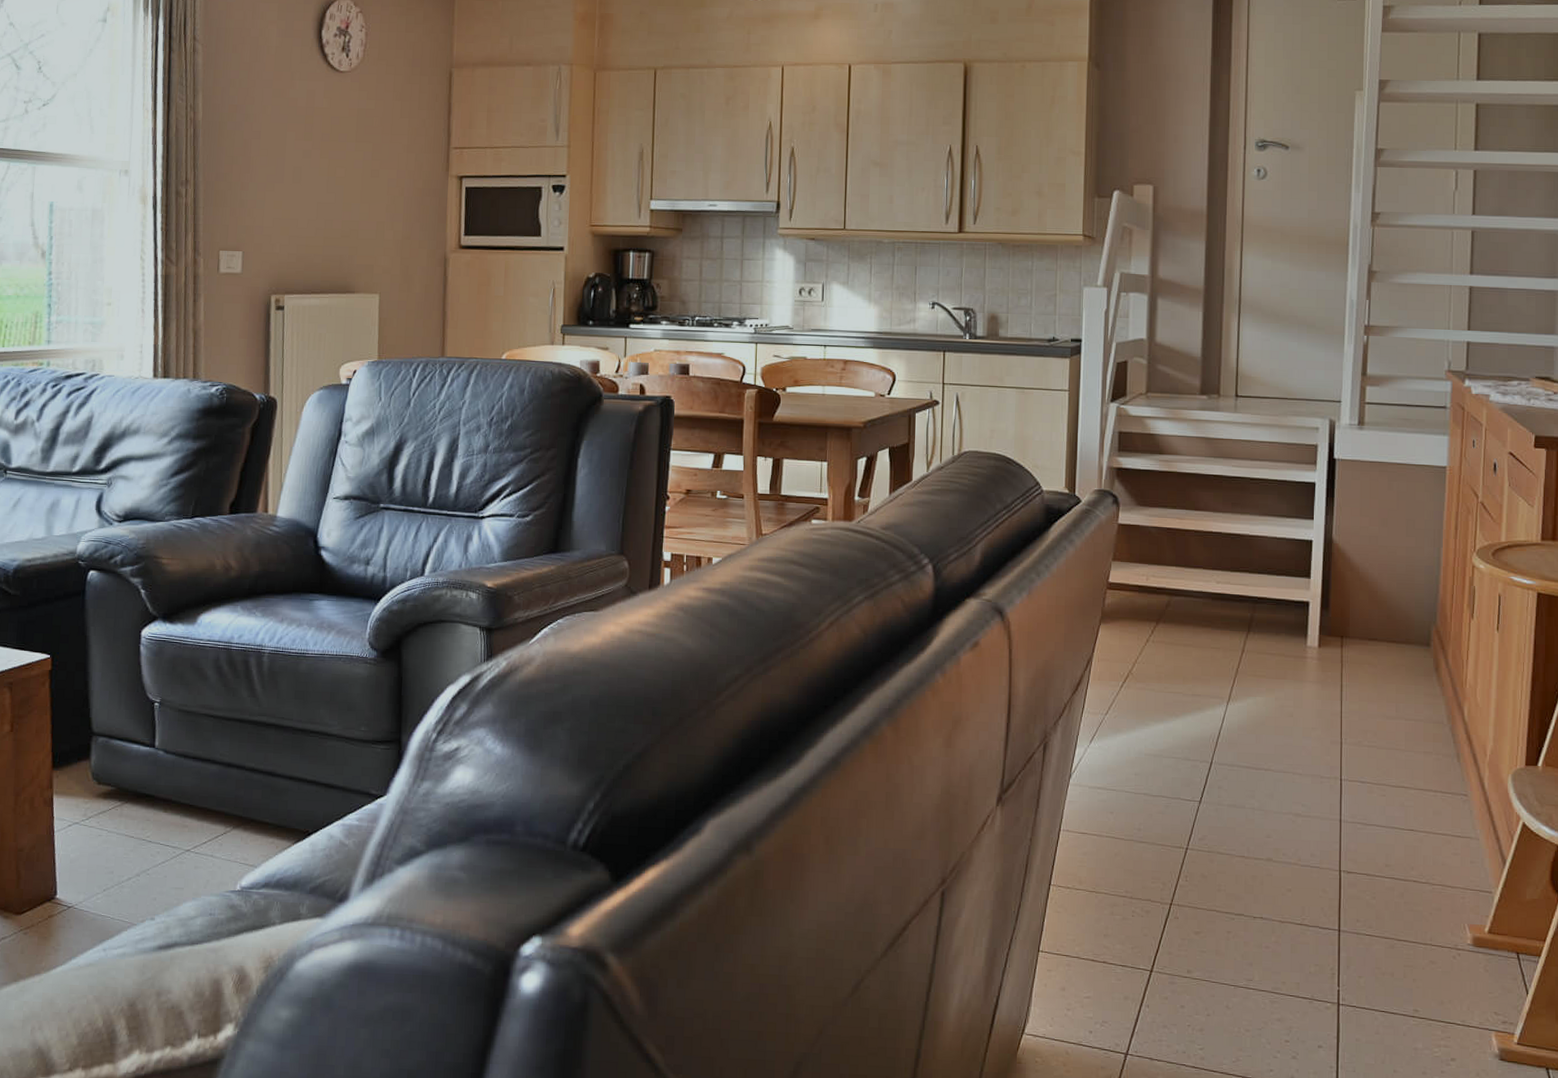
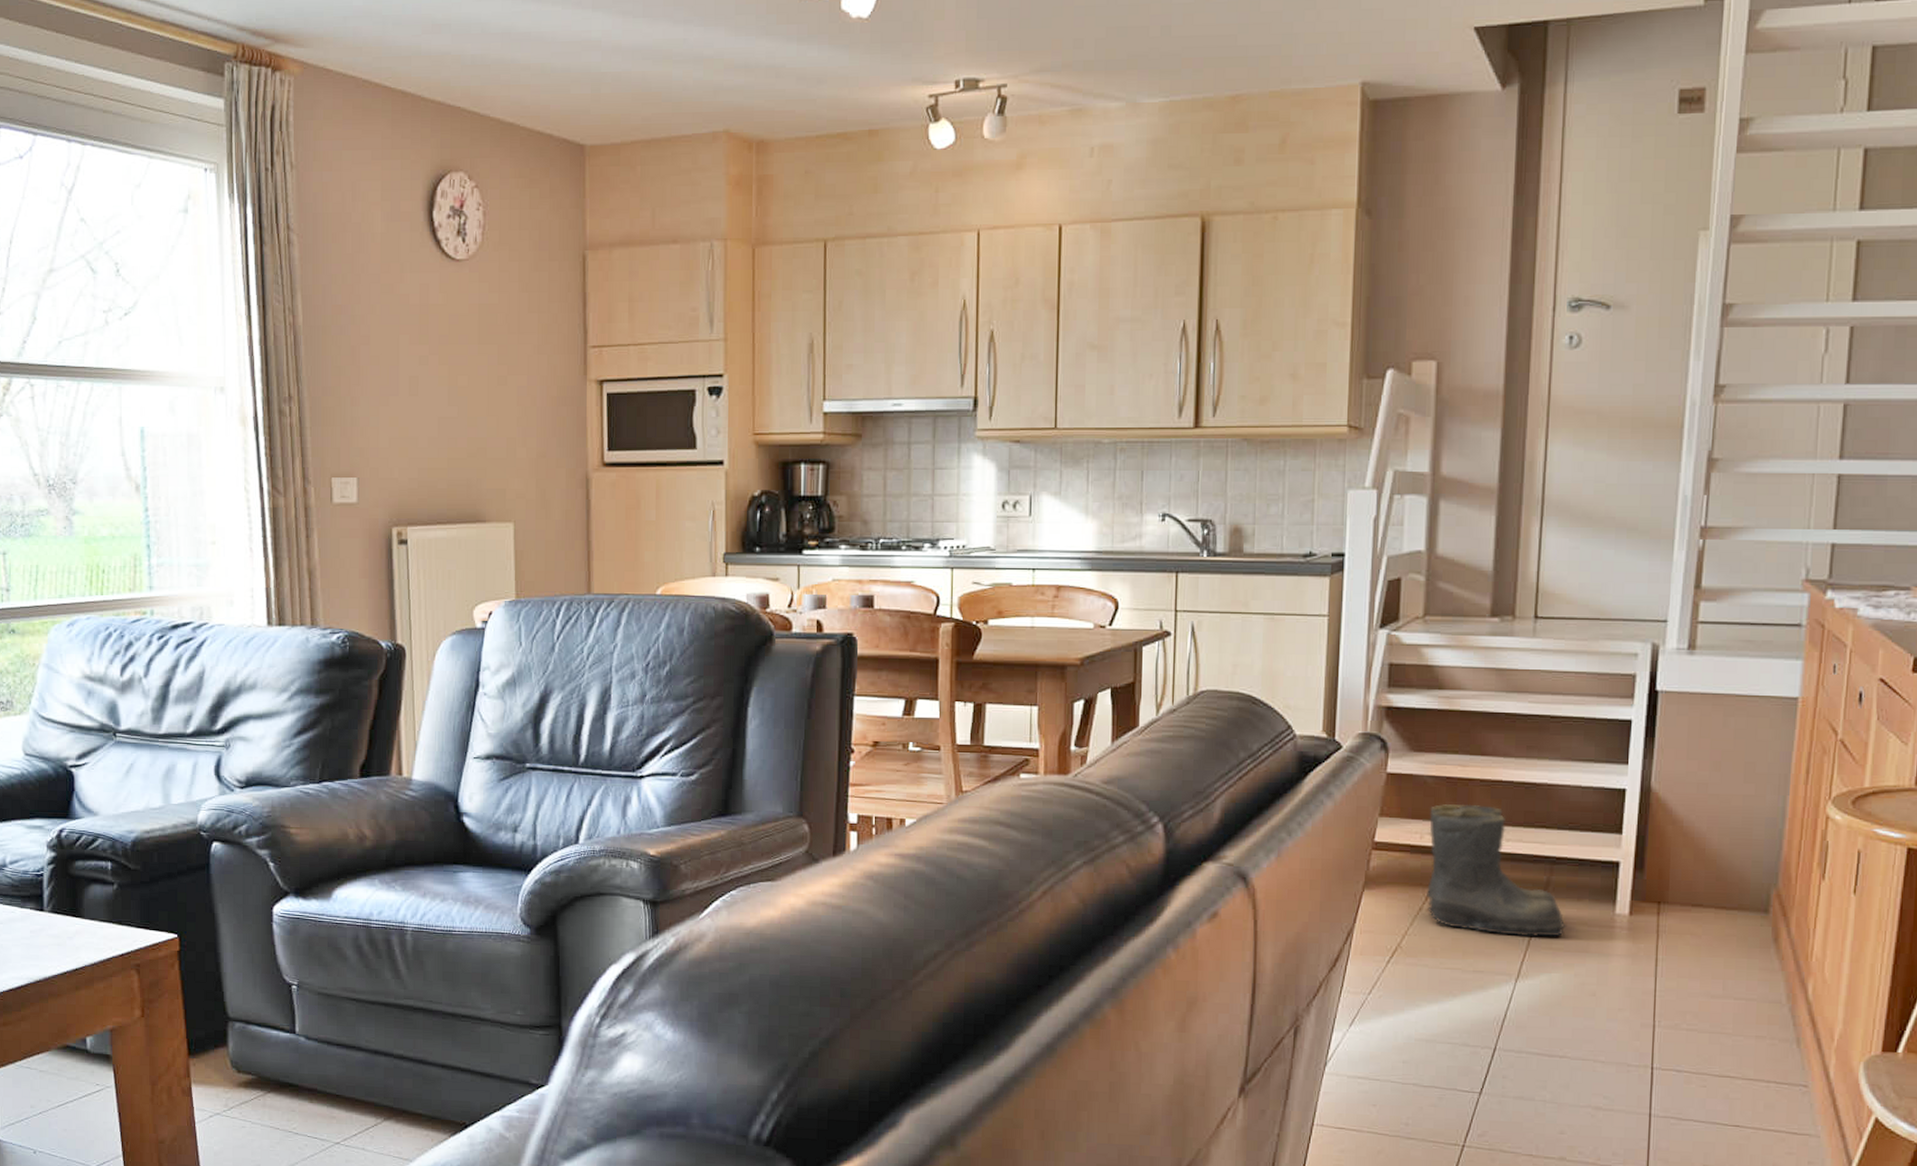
boots: none [1152,551,1267,666] -> present [1427,804,1566,938]

